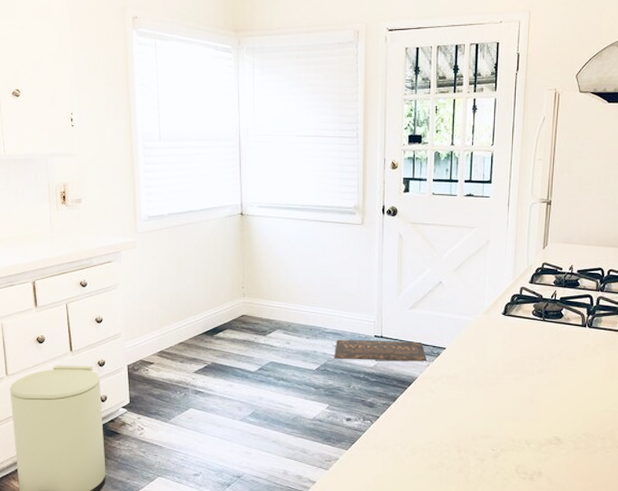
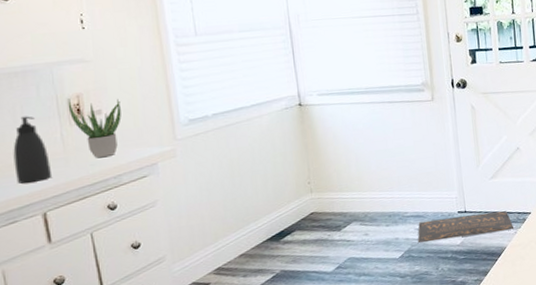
soap dispenser: none [15,197,42,254] -> present [13,116,53,184]
potted plant: none [56,186,96,241] -> present [67,98,121,158]

